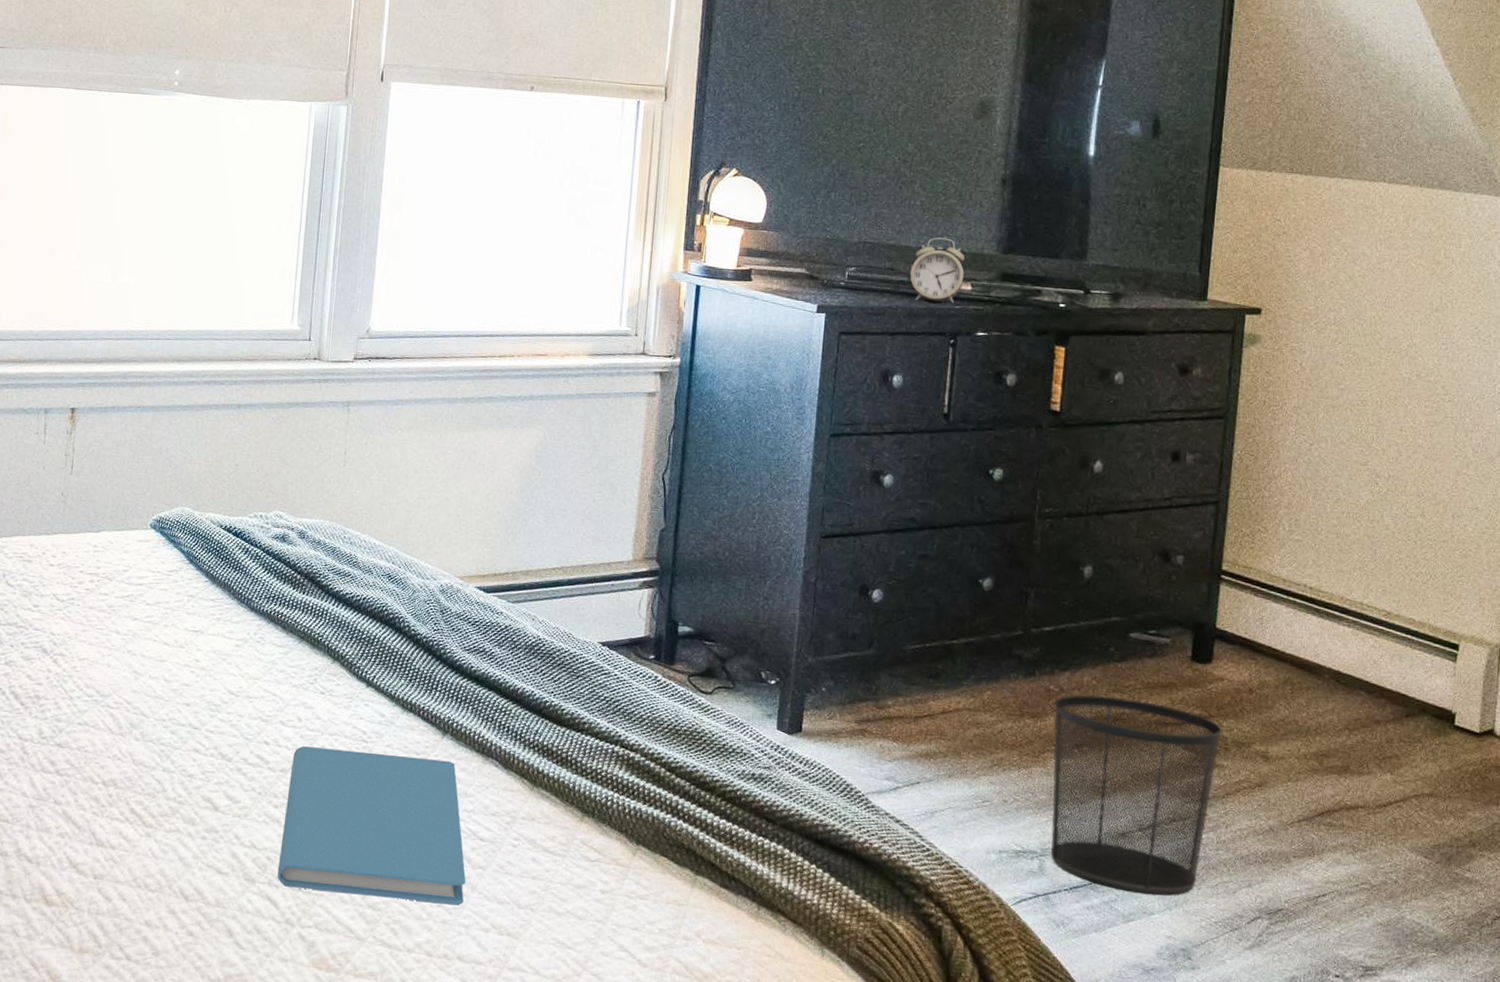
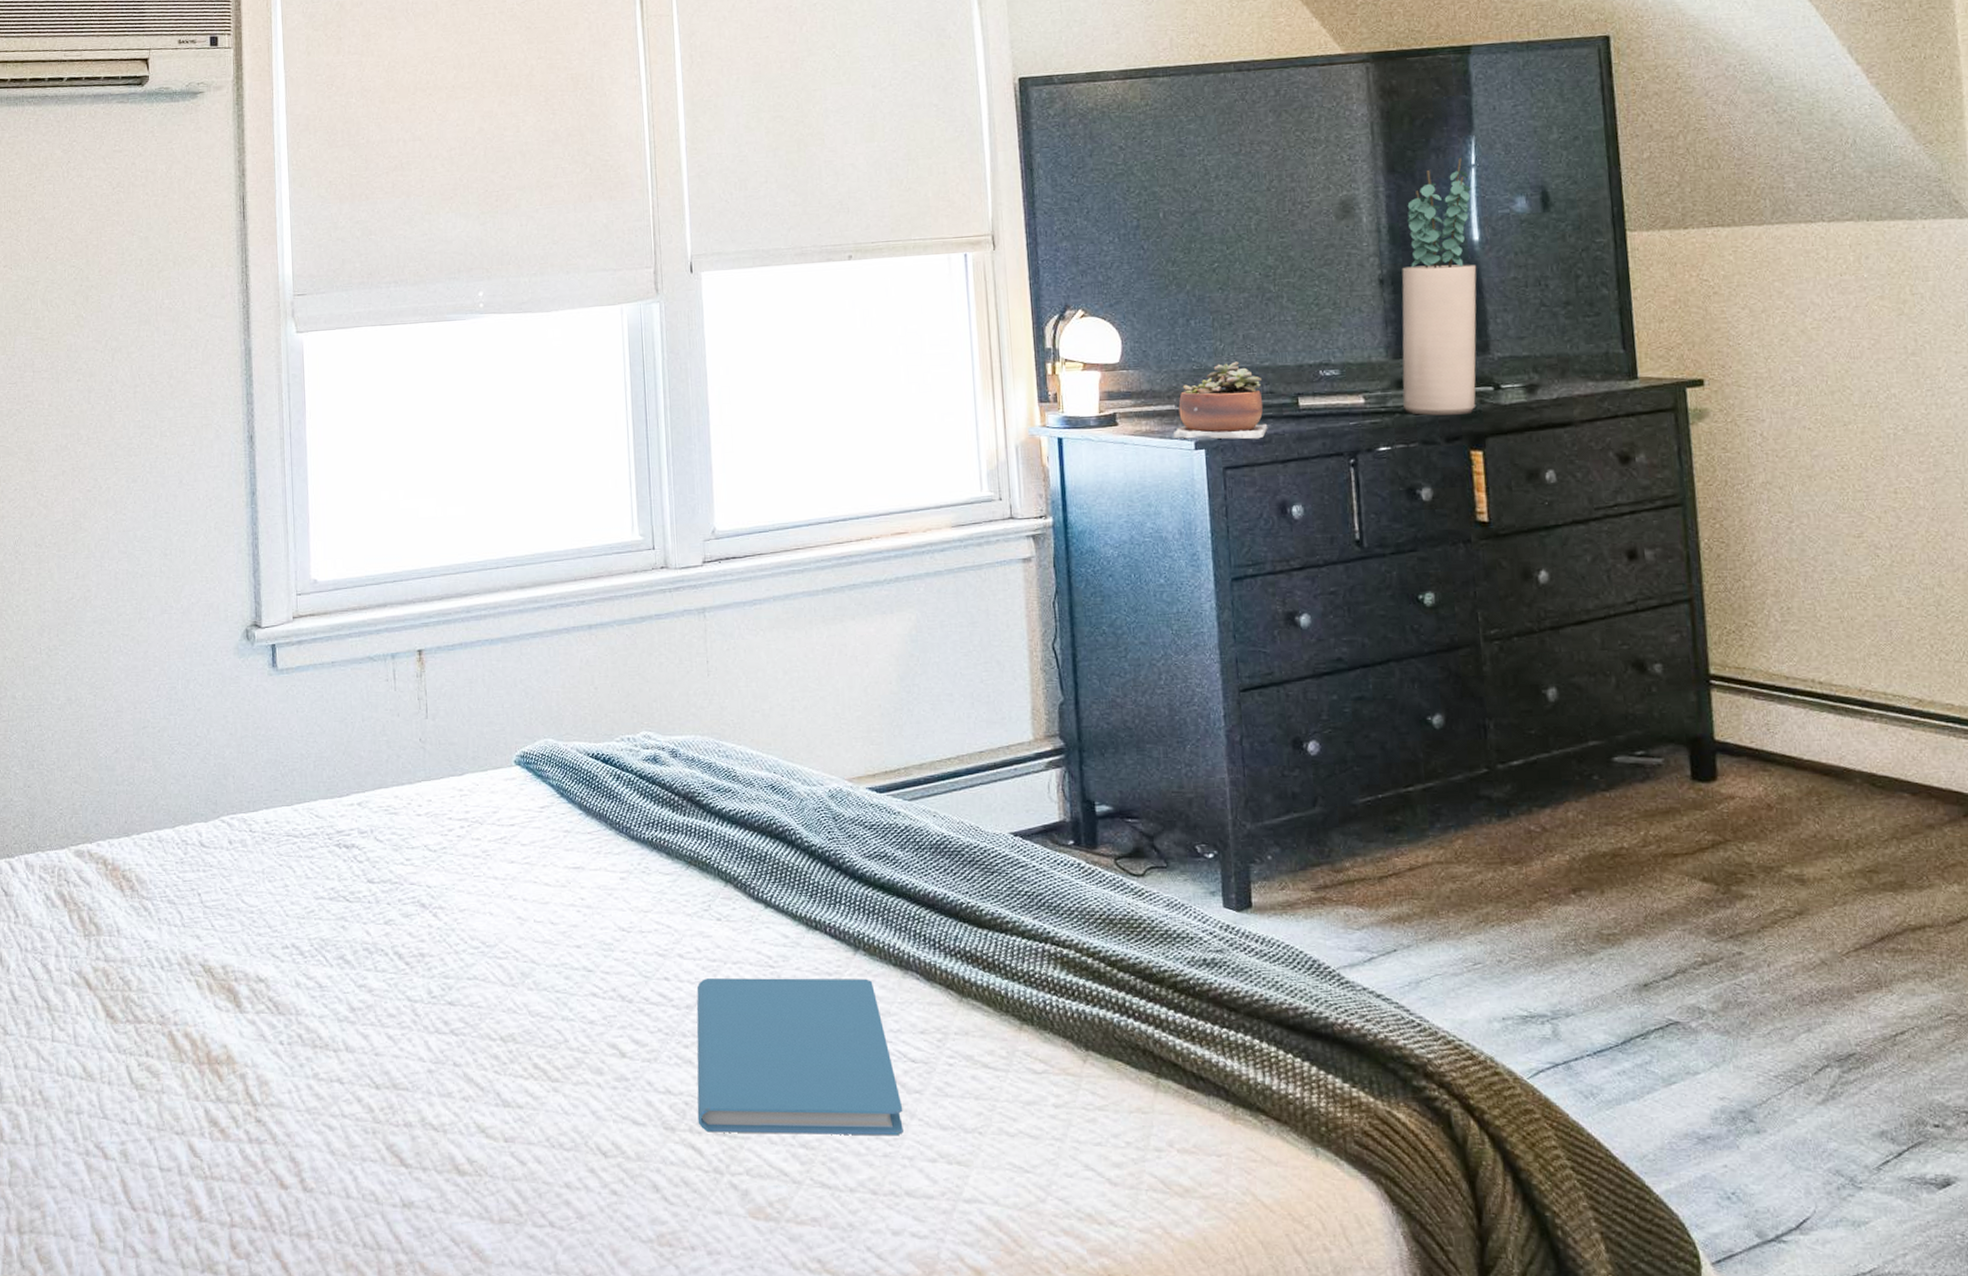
succulent plant: none [799,236,886,310] -> present [1173,361,1268,439]
alarm clock: present [910,237,966,304] -> none [1292,351,1355,423]
vase: none [1003,78,1095,312] -> present [1401,158,1477,416]
waste bin: present [1051,694,1222,896] -> none [1538,831,1744,1051]

